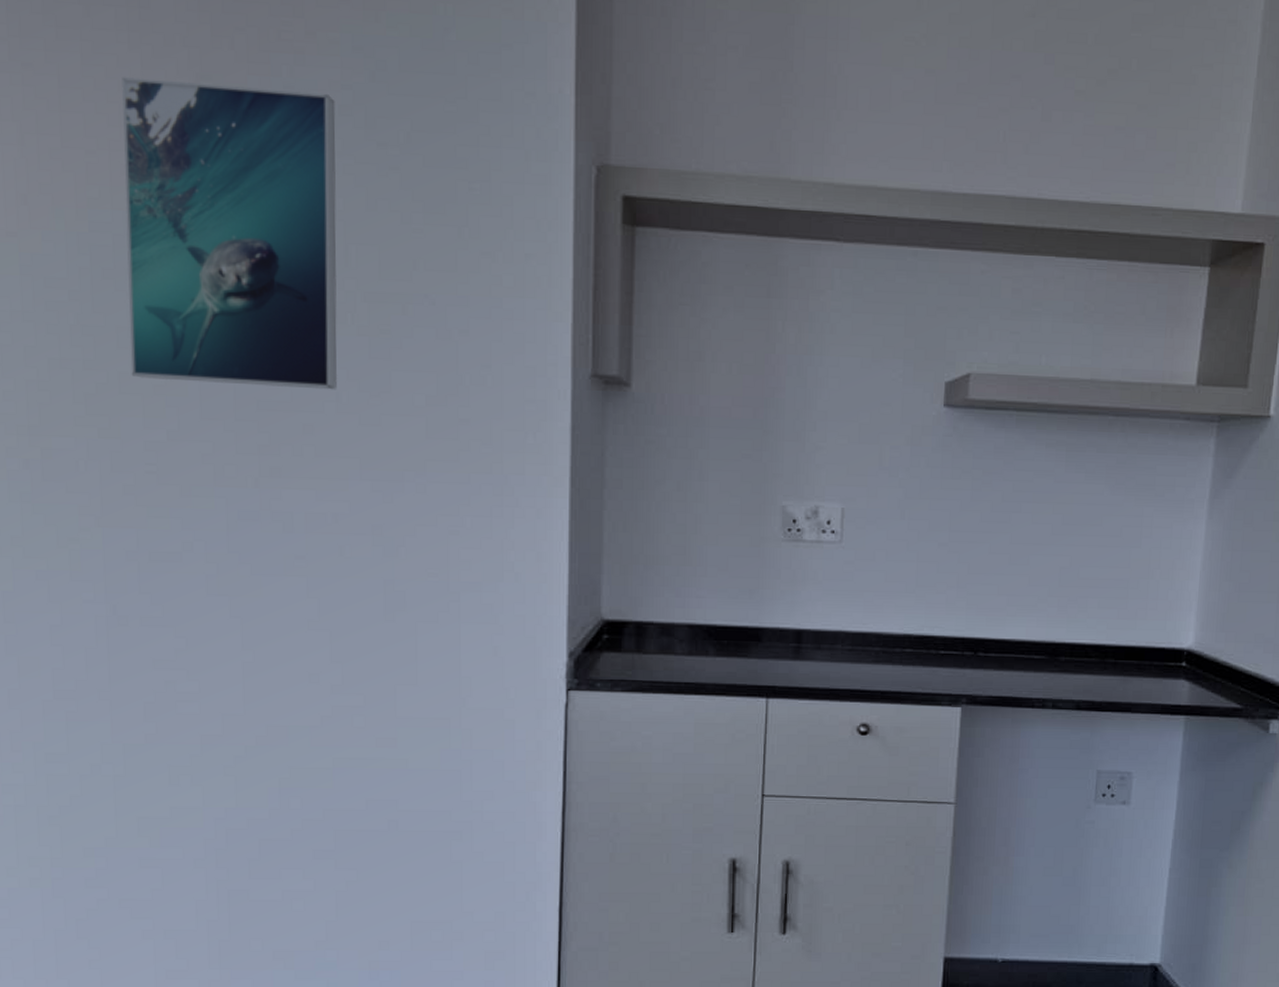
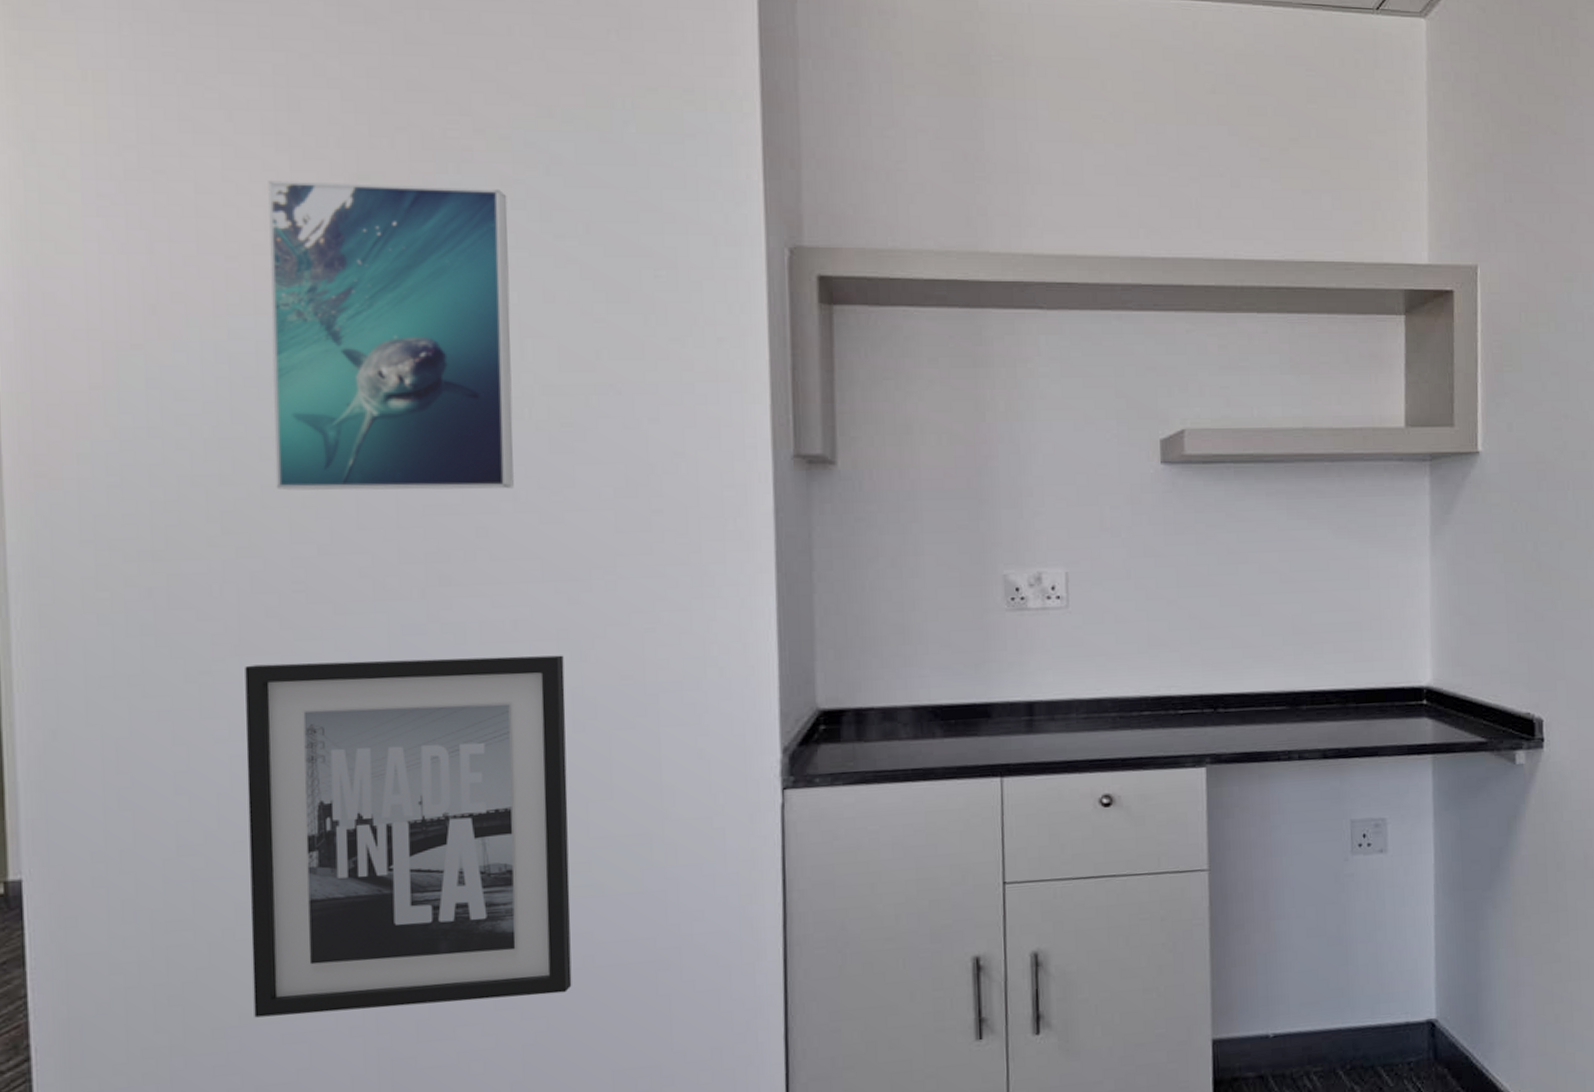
wall art: none [106,536,379,850] -> present [245,655,572,1018]

